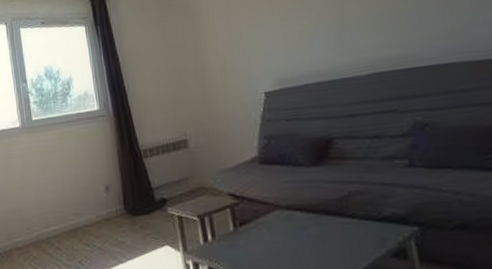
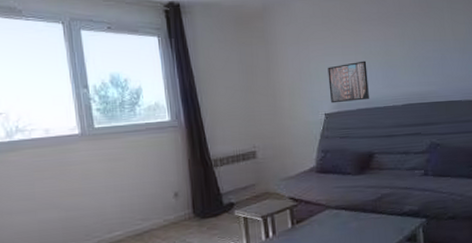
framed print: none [263,25,320,80] -> present [327,60,369,104]

